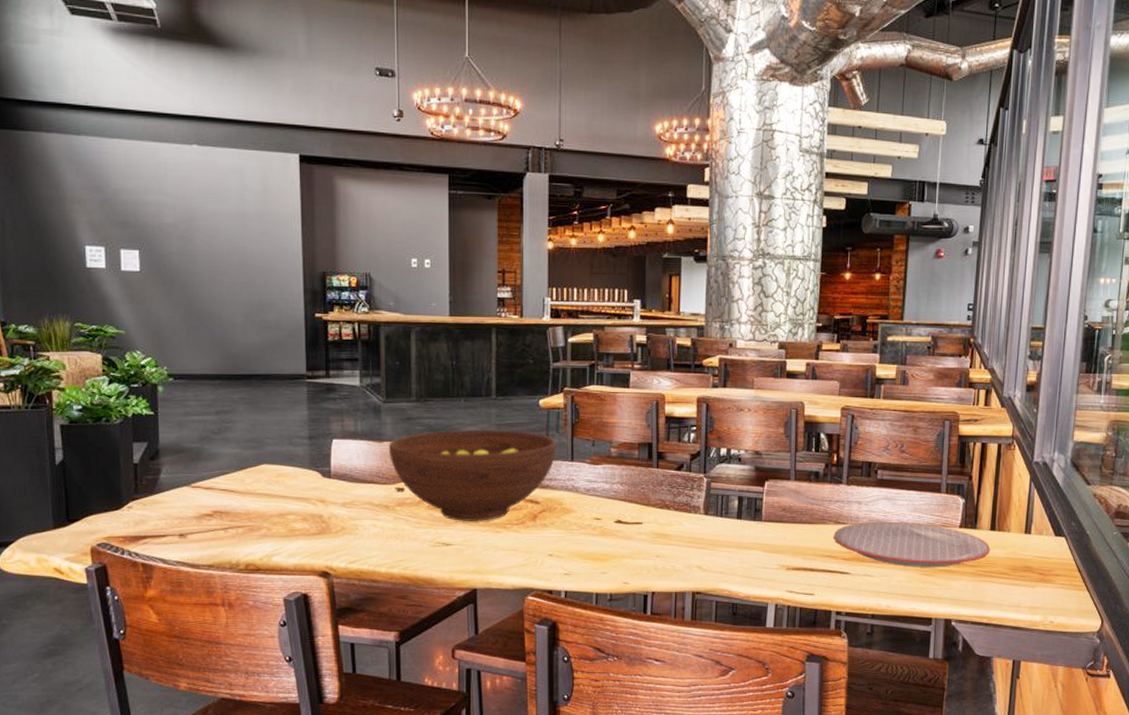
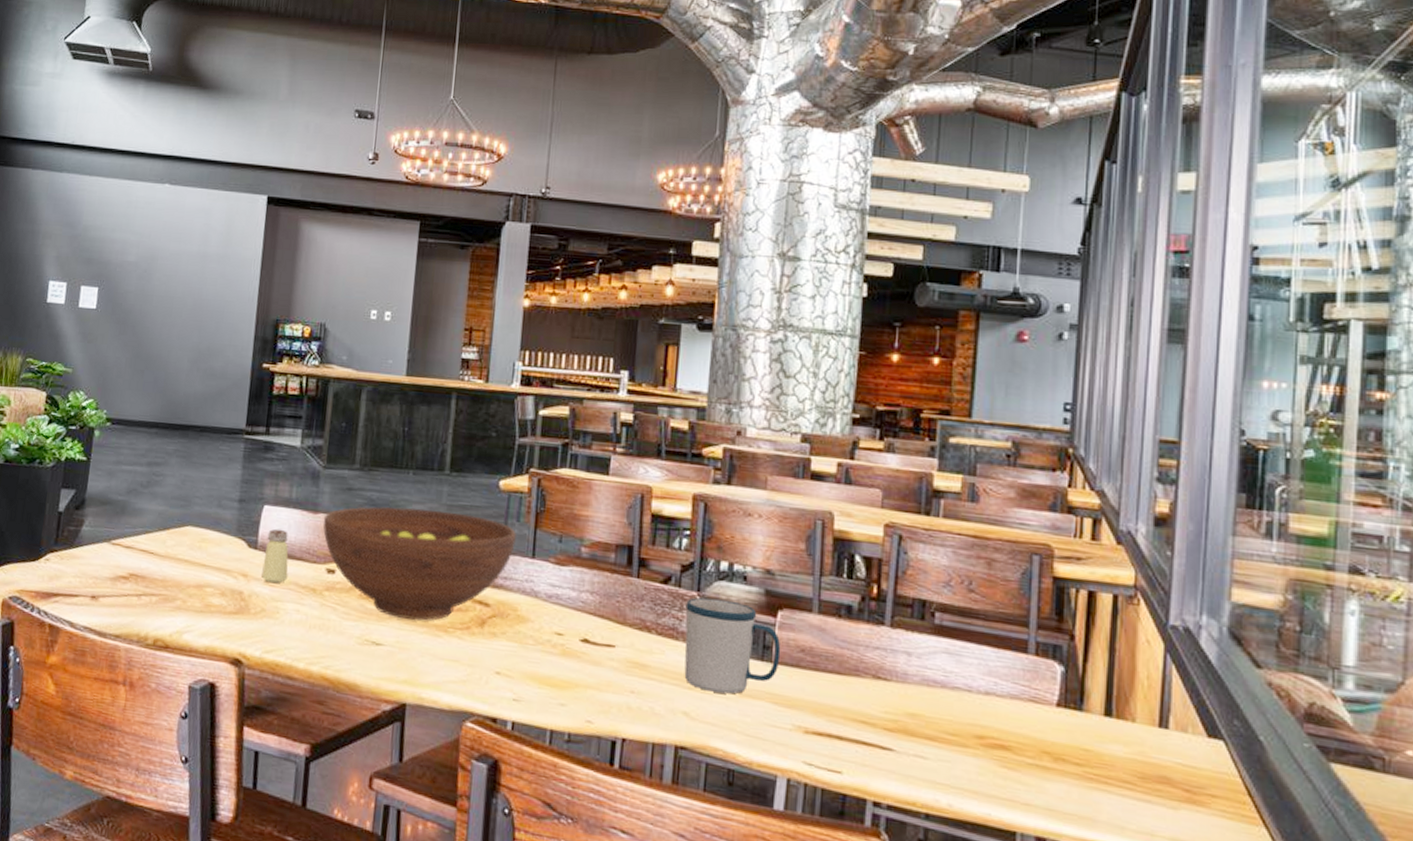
saltshaker: none [338,458,362,505] -> present [261,528,289,583]
mug: none [695,477,768,548] -> present [684,597,781,694]
plate: present [833,521,990,567] -> none [870,681,1105,760]

